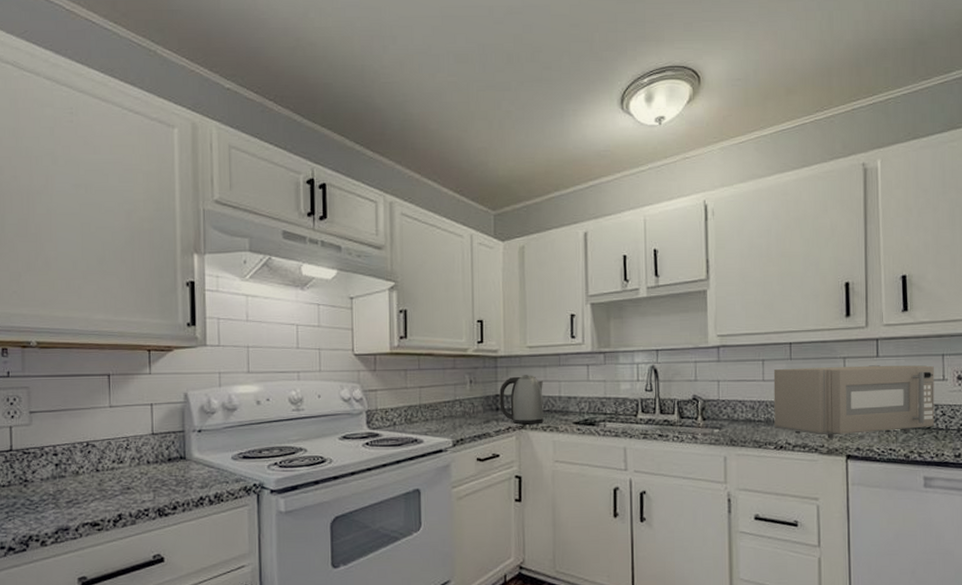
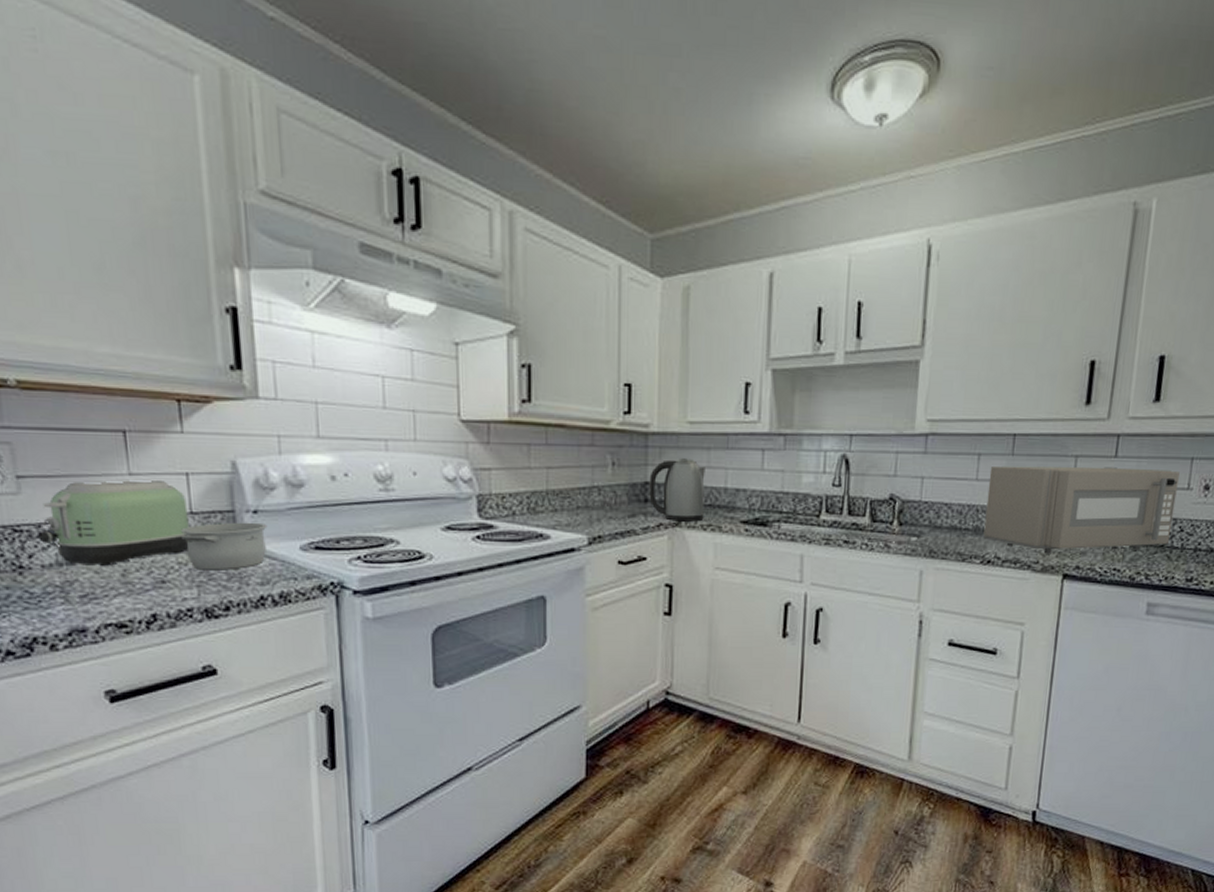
toaster: none [41,411,150,477] -> present [38,480,189,566]
cooking pot: none [143,439,208,478] -> present [180,522,268,571]

